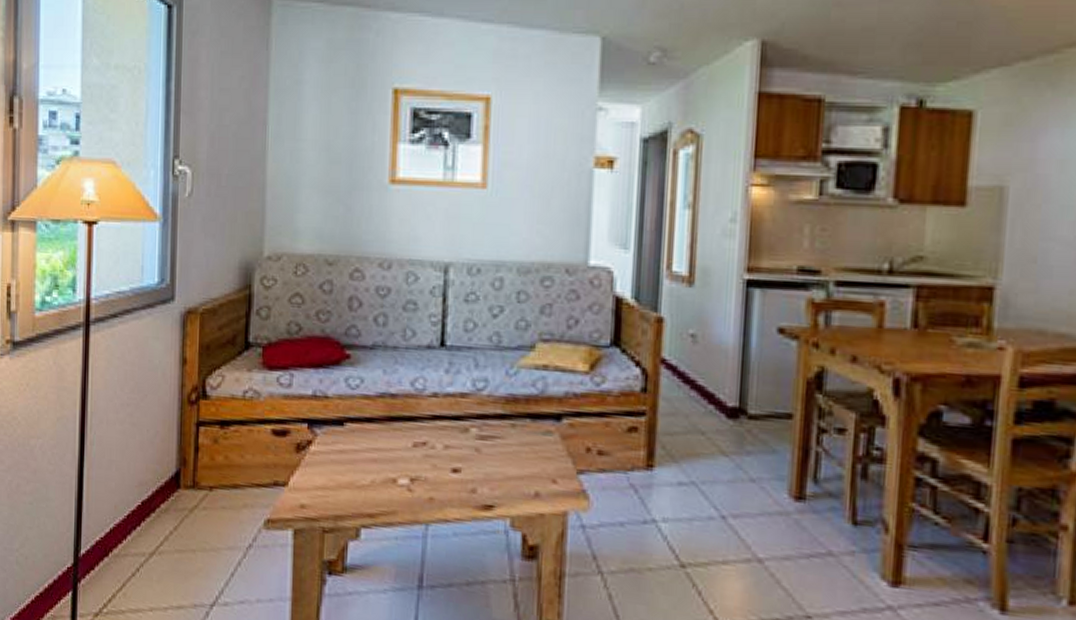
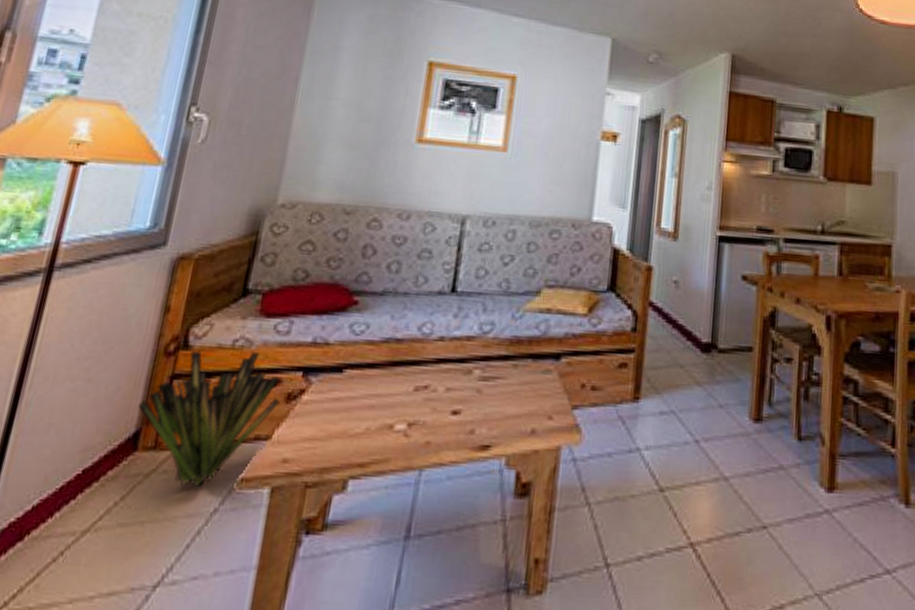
decorative plant: none [175,400,291,524] -> present [138,350,281,487]

